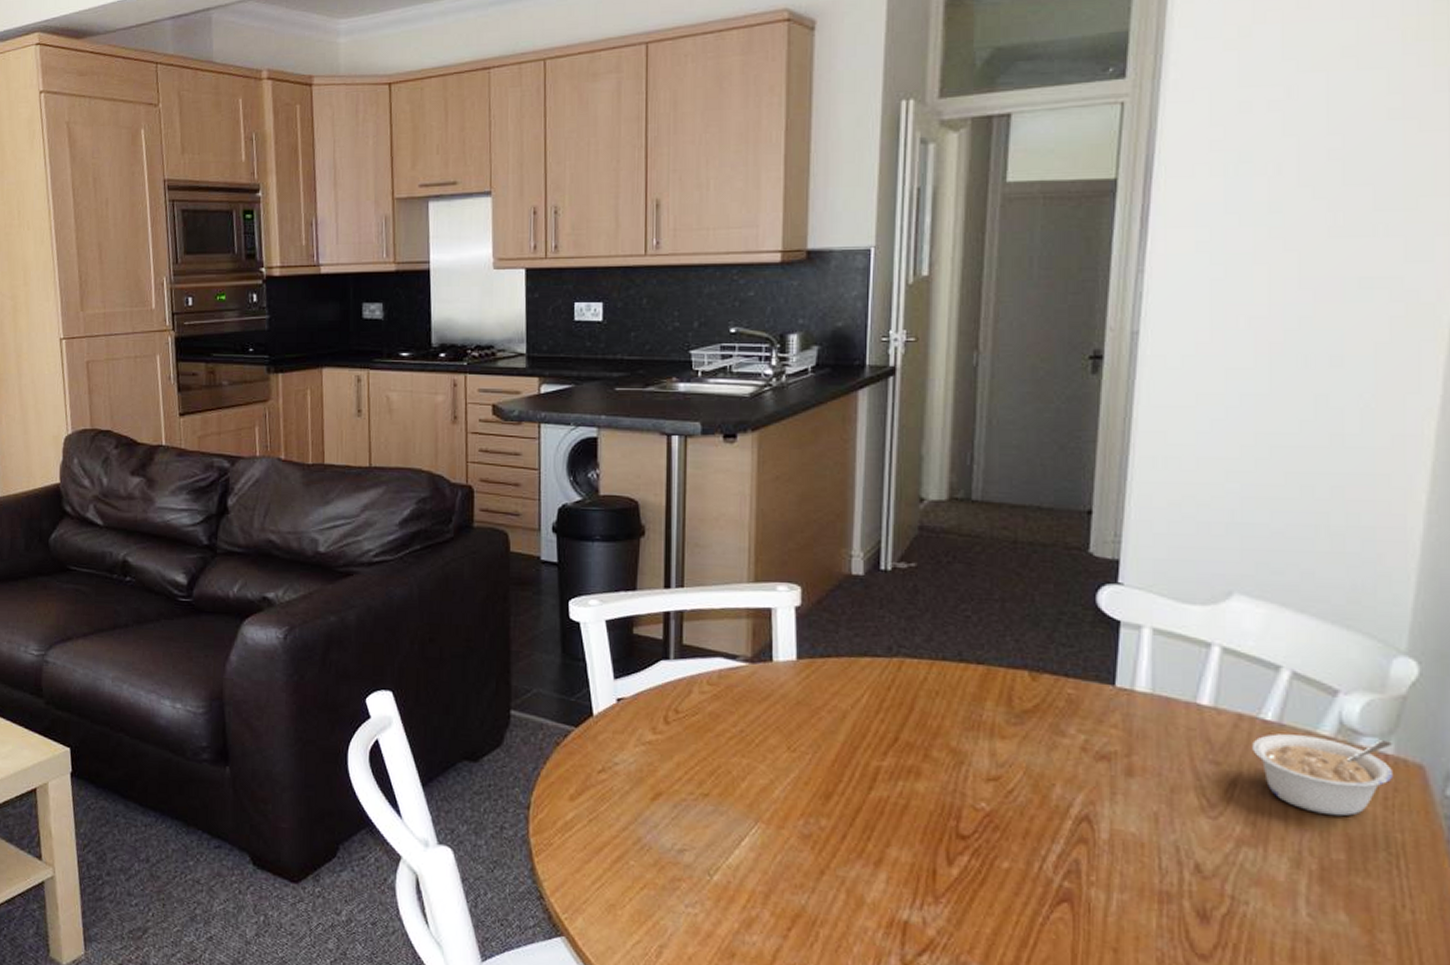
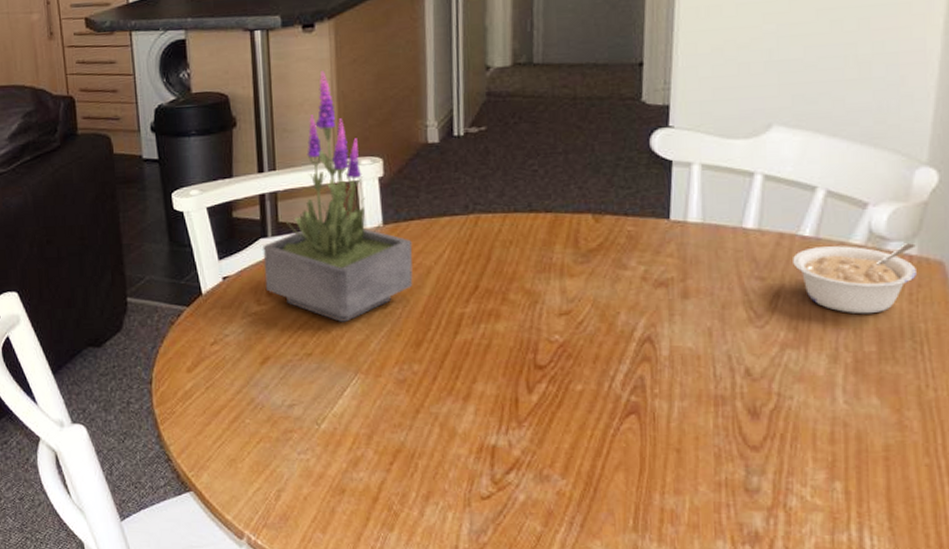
potted plant: none [663,485,828,764] -> present [263,71,413,323]

